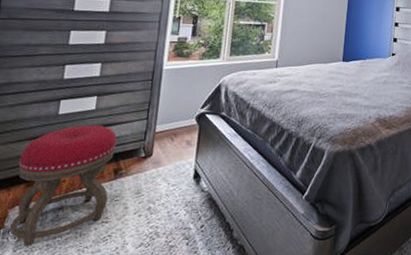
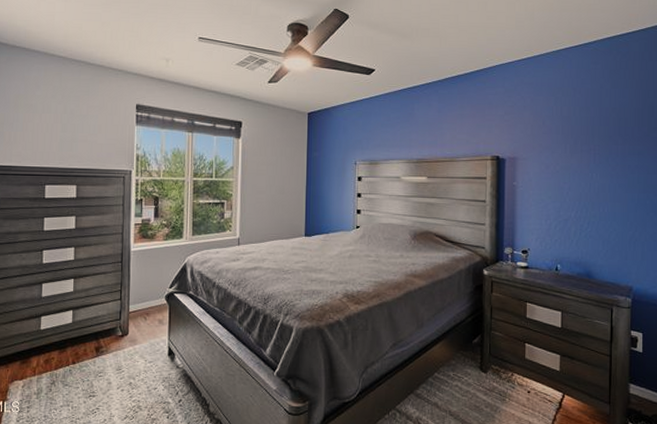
stool: present [9,125,117,246] -> none [12,306,96,417]

